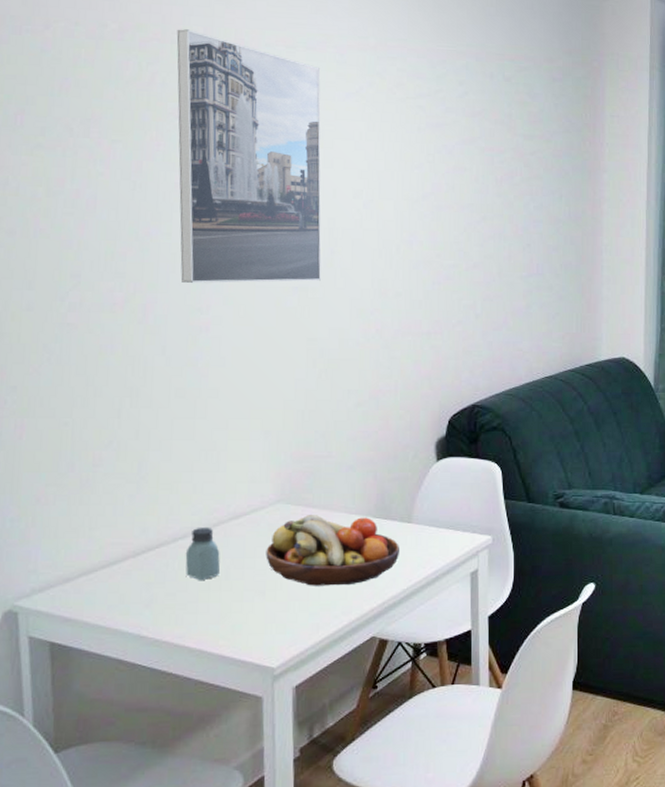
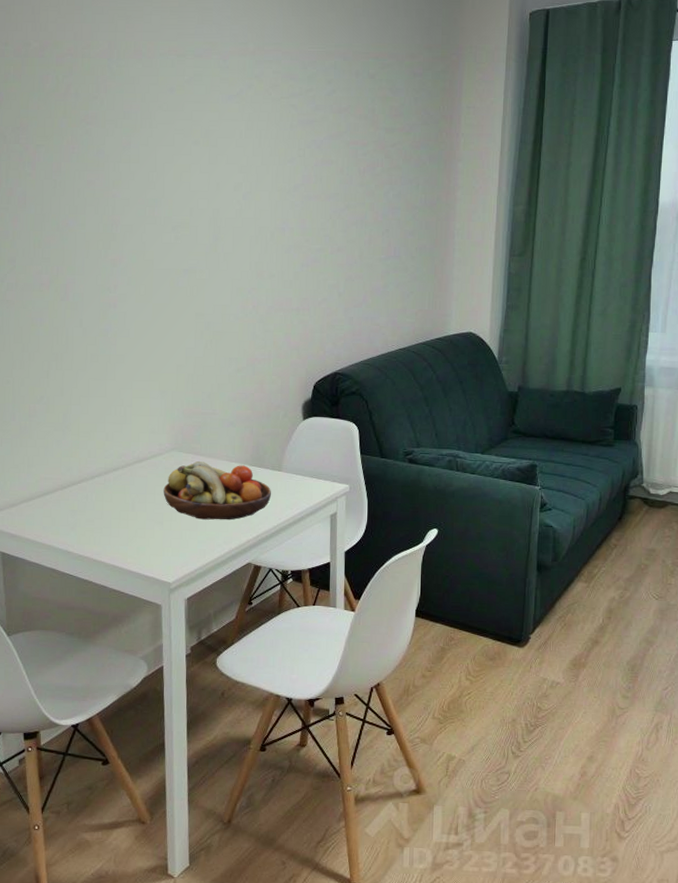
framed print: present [176,29,322,283] -> none [86,44,207,267]
saltshaker: present [185,526,220,580] -> none [100,468,128,510]

